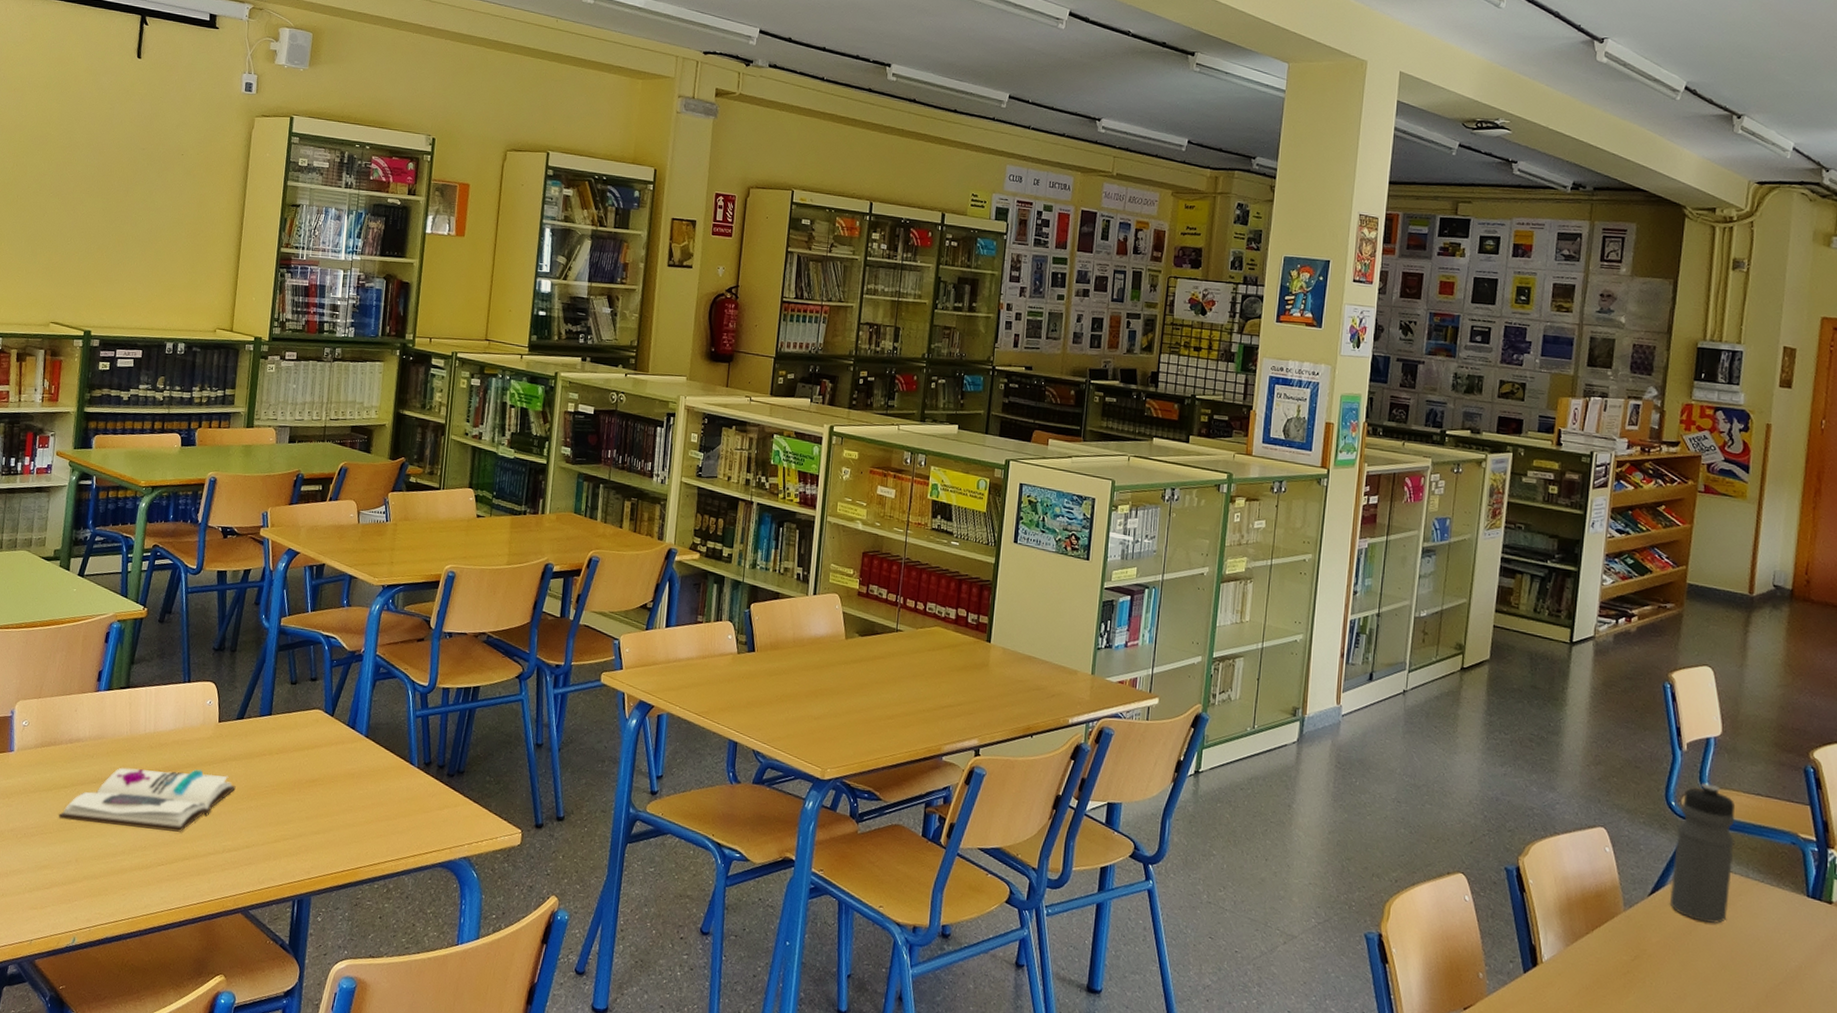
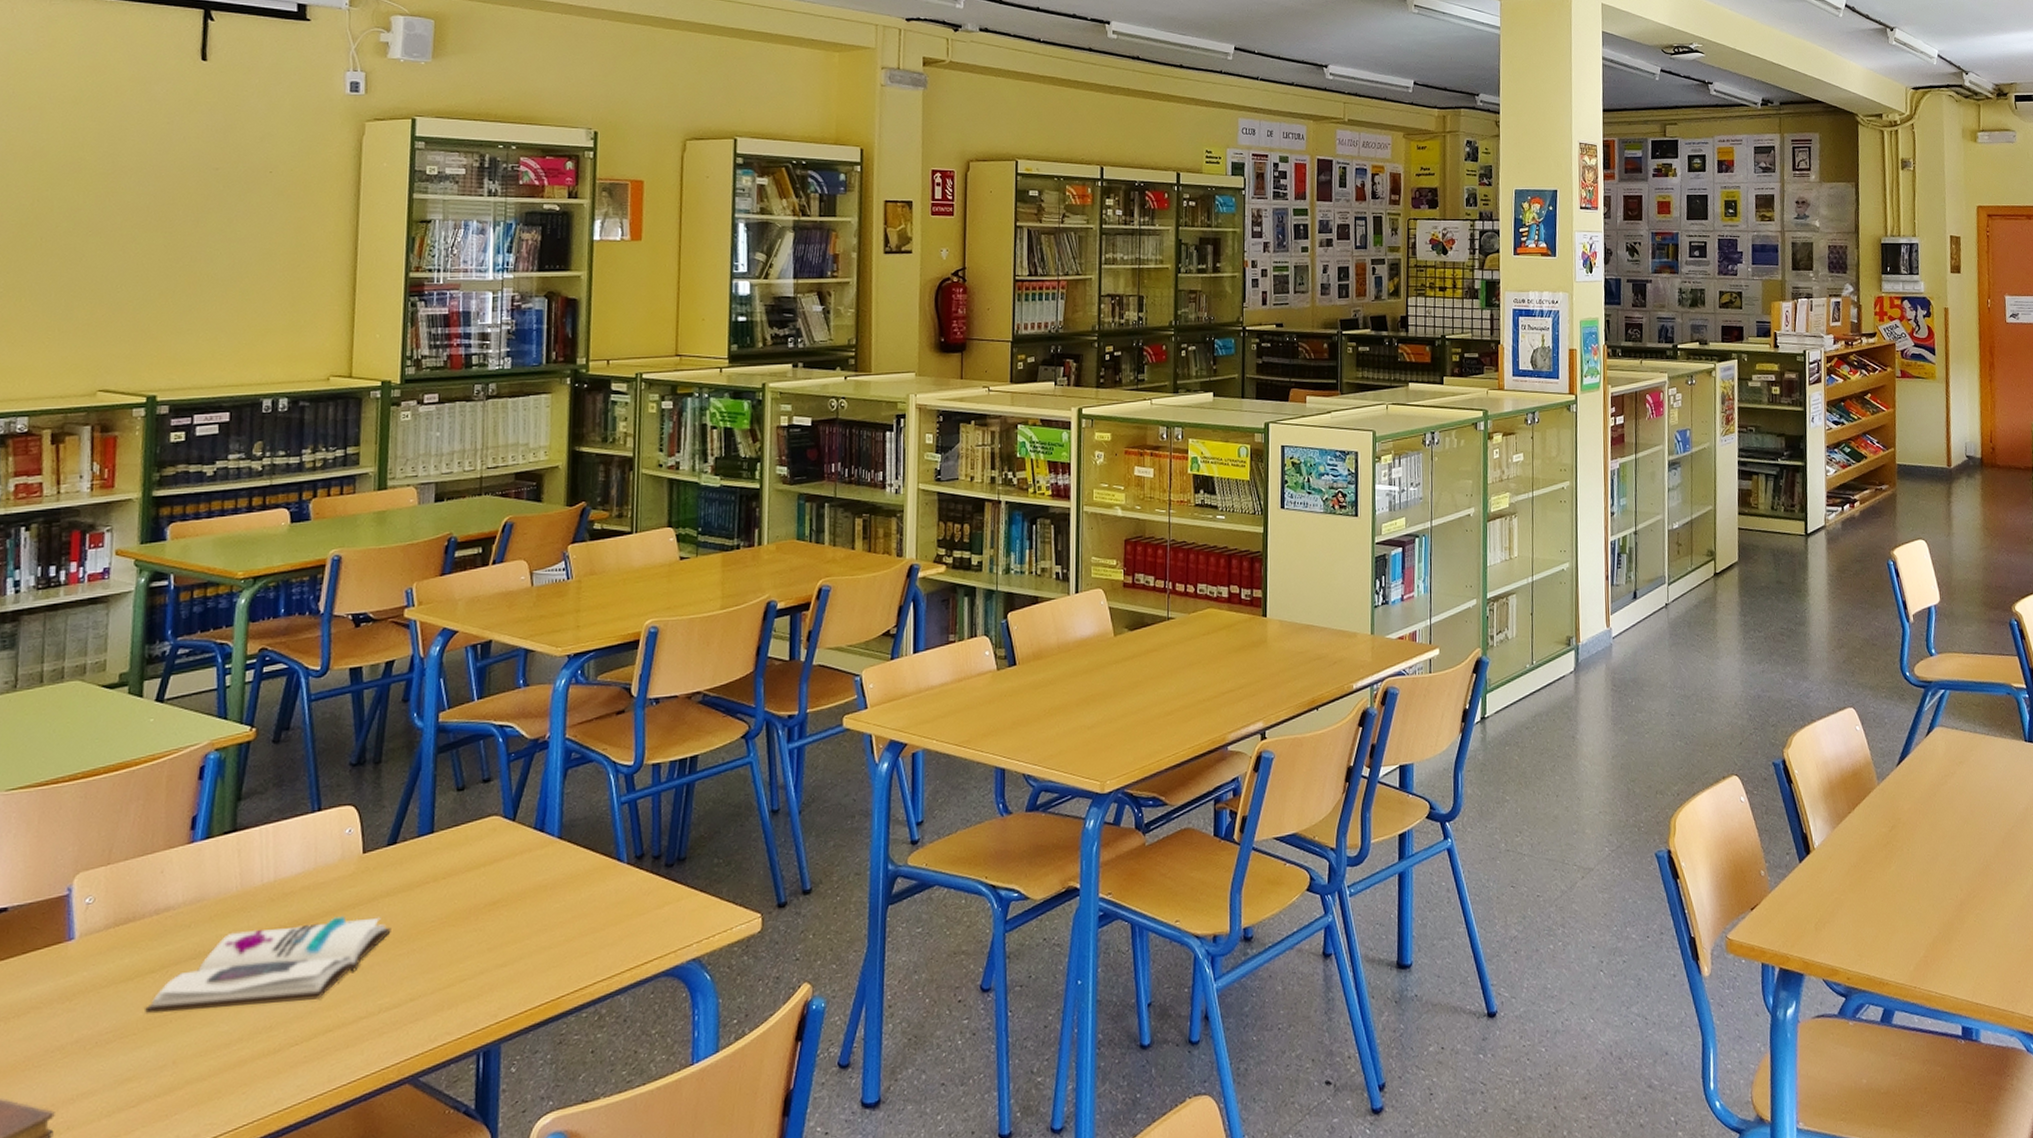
water bottle: present [1669,783,1736,924] -> none [1913,650,1963,782]

